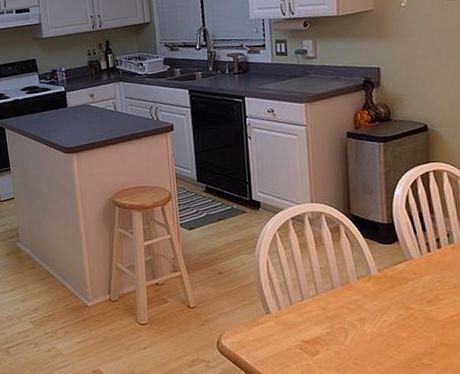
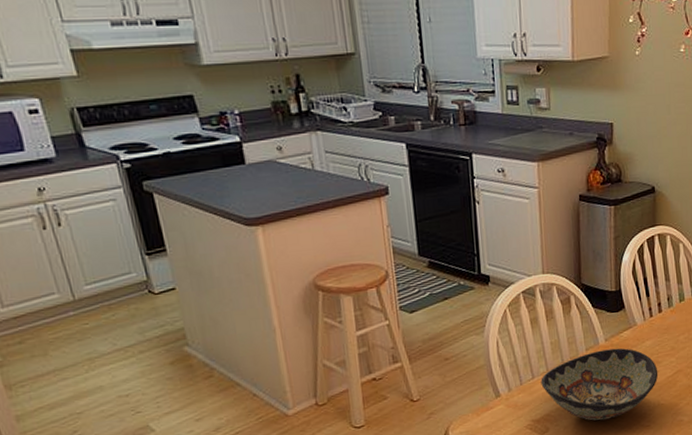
decorative bowl: none [310,280,440,351] -> present [541,348,658,421]

